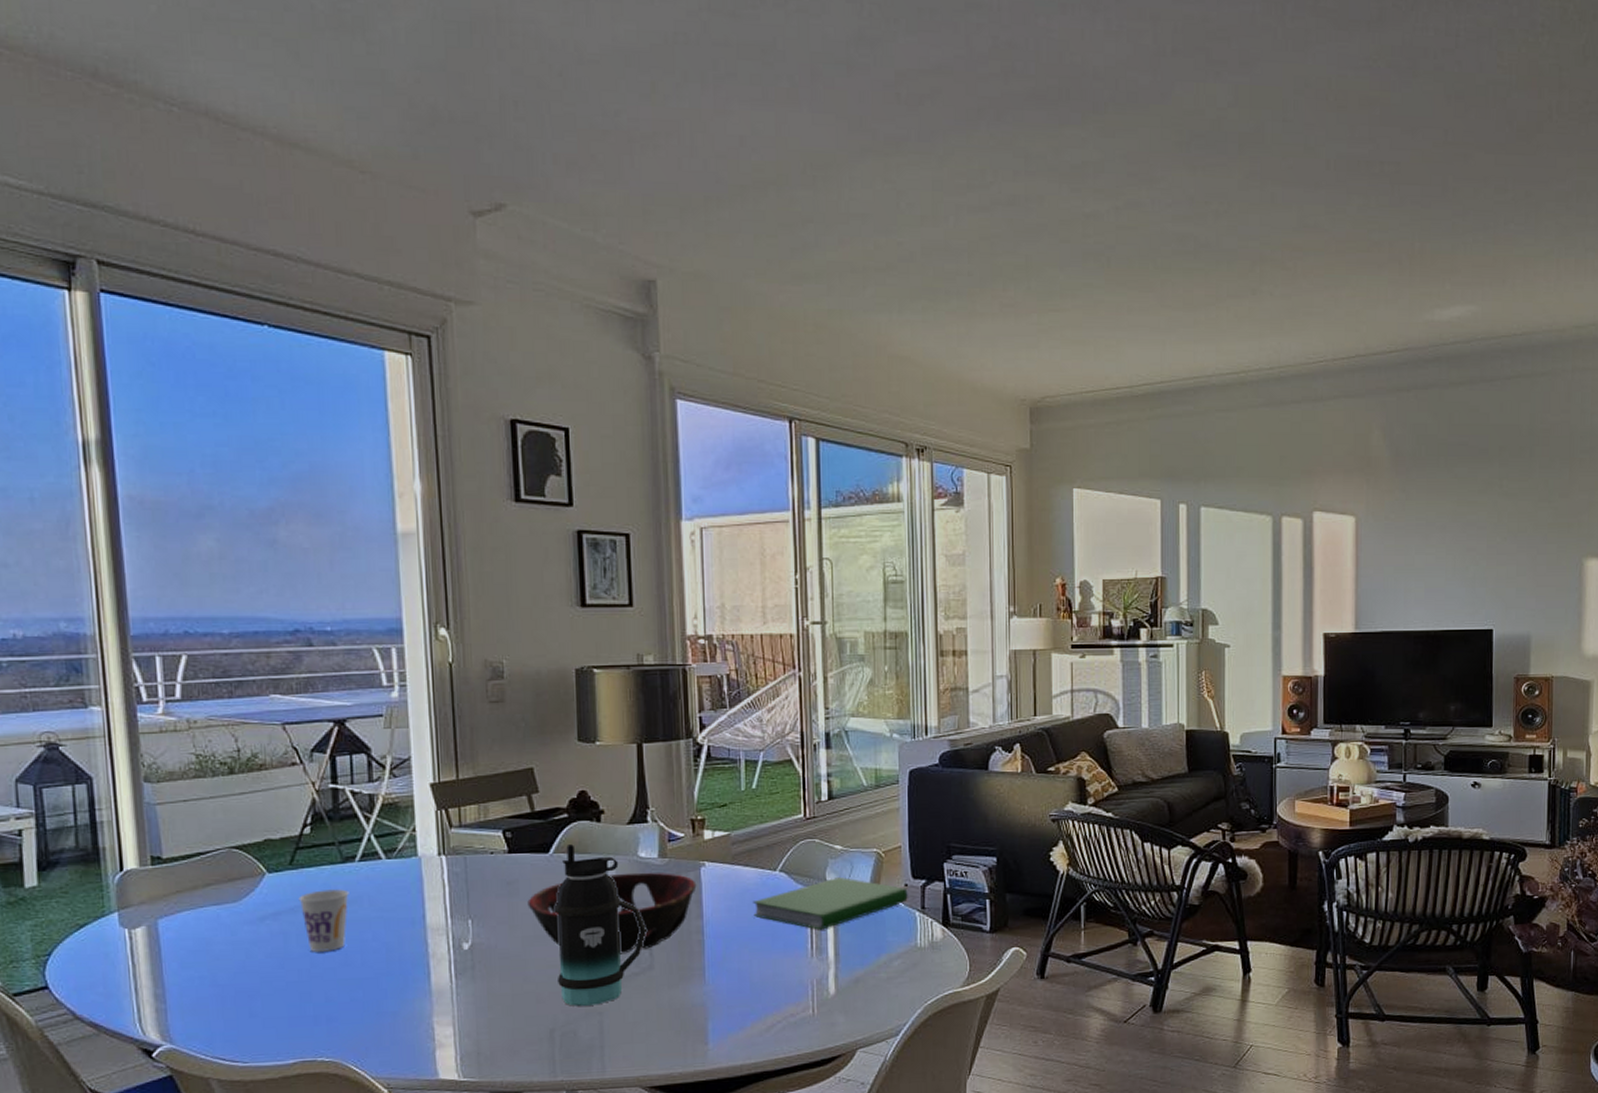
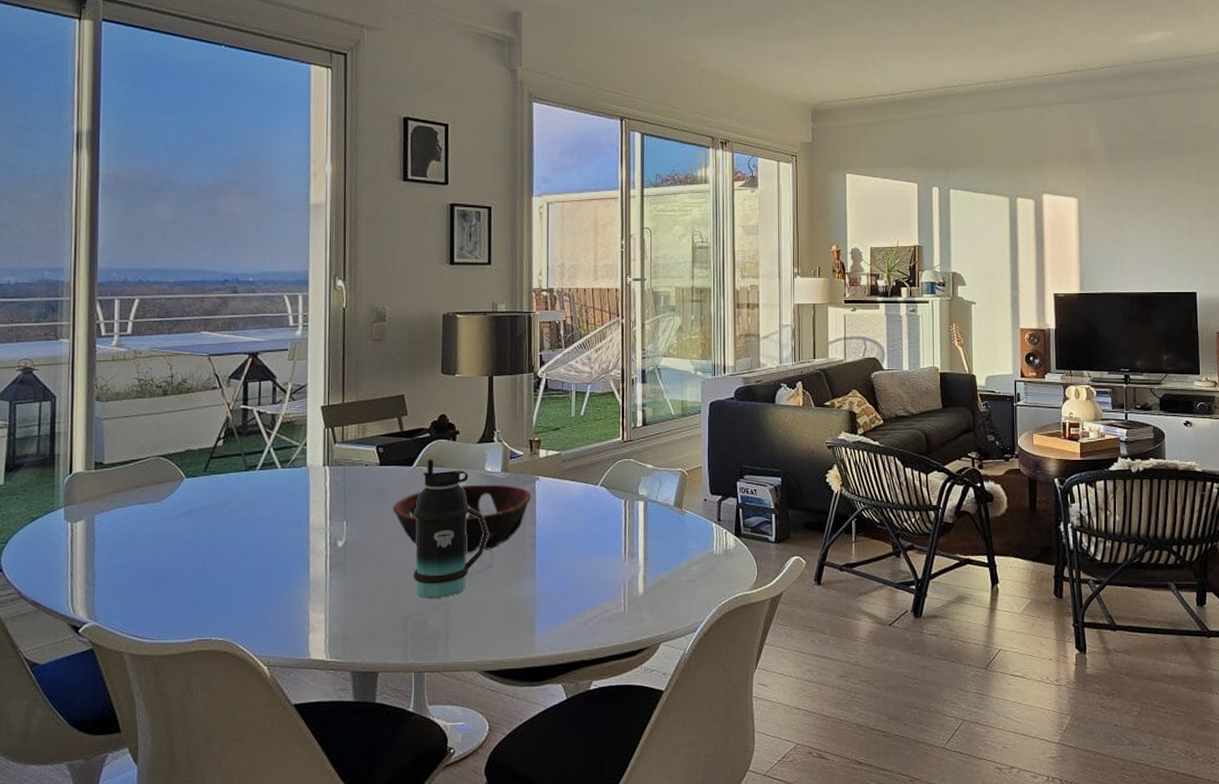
cup: present [298,889,349,952] -> none [208,493,249,546]
hardcover book: present [753,877,908,930] -> none [577,492,706,537]

